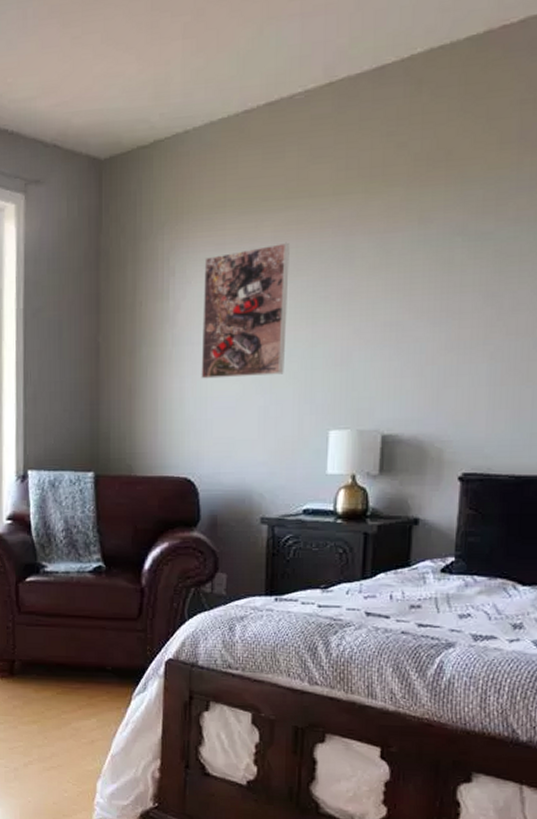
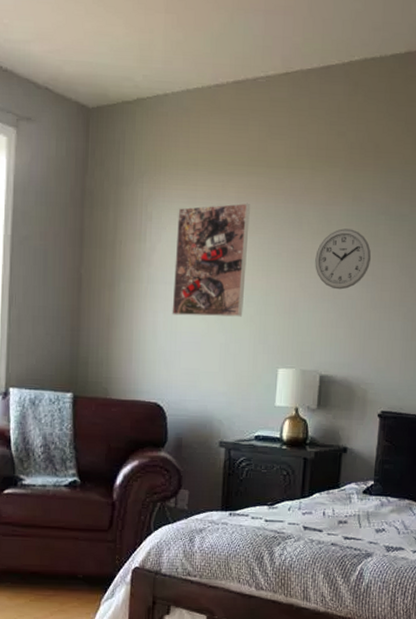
wall clock: none [372,257,445,332] -> present [315,228,372,290]

